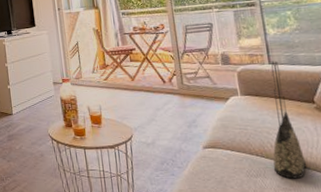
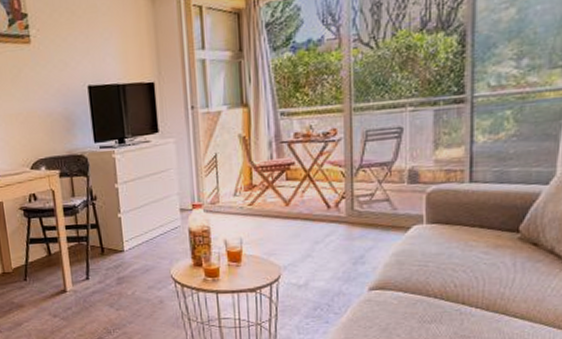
tote bag: present [271,61,306,179] -> none [453,178,494,325]

